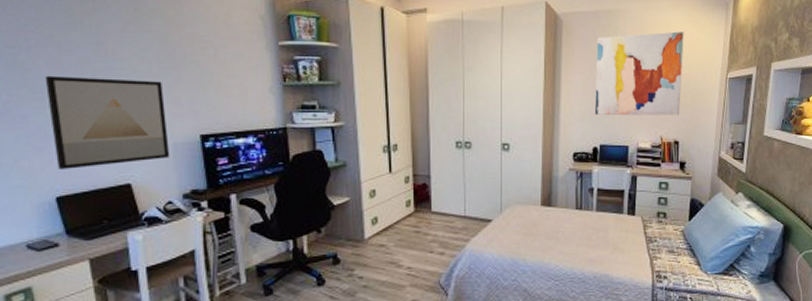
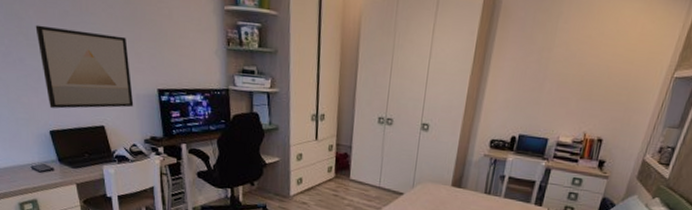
wall art: present [595,31,684,116] -> none [520,21,635,113]

